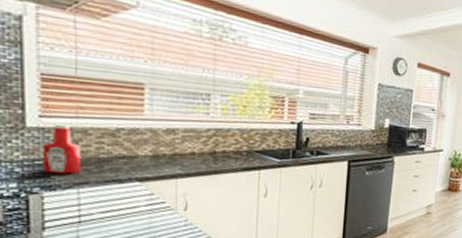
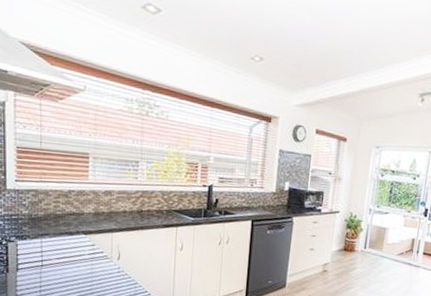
ketchup bottle: present [42,124,82,175] -> none [17,186,44,227]

